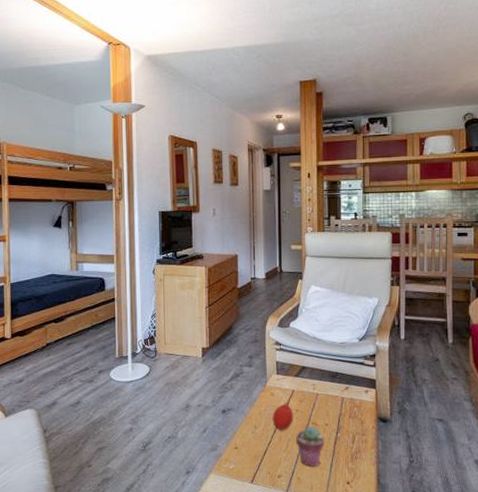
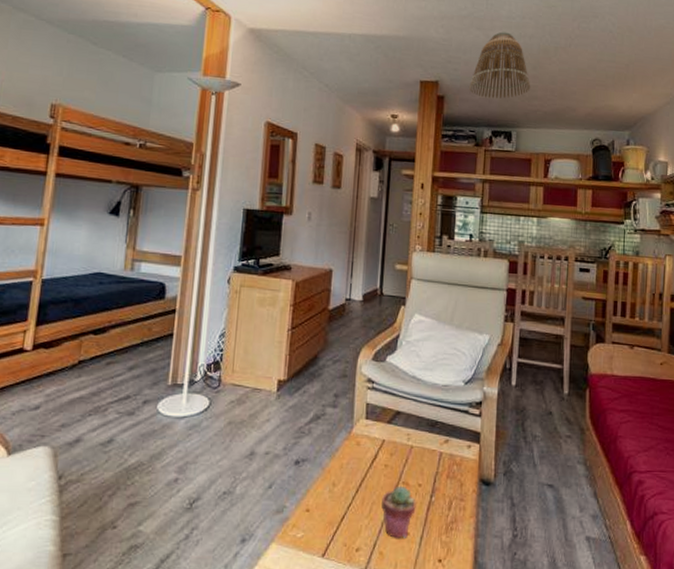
fruit: present [272,402,293,430] -> none [355,454,382,490]
lamp shade: none [344,24,403,89] -> present [468,31,531,99]

